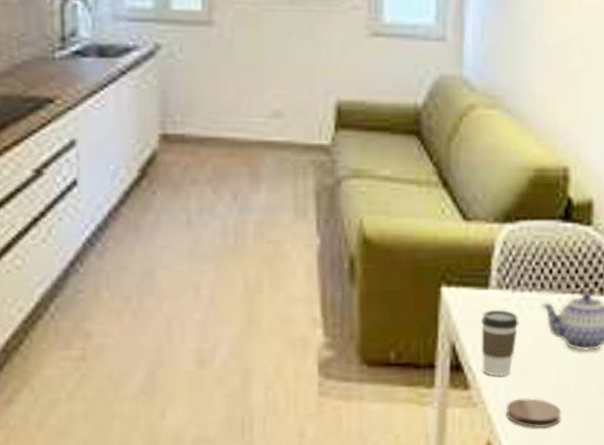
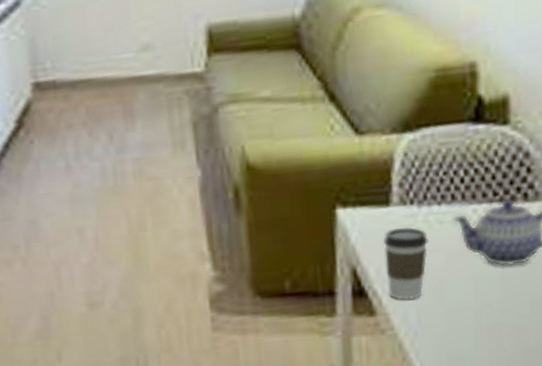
coaster: present [506,398,562,428] -> none [419,321,486,353]

